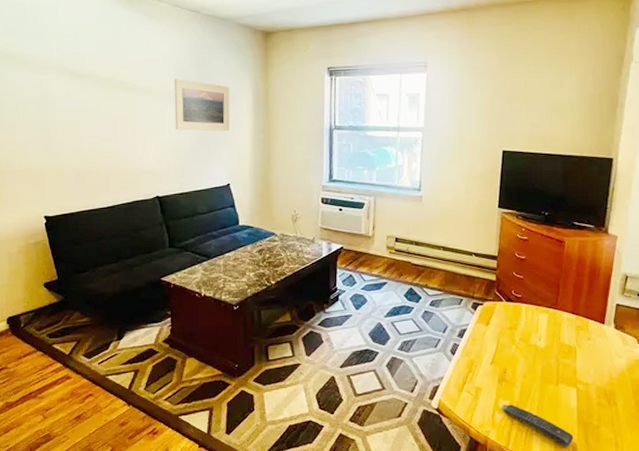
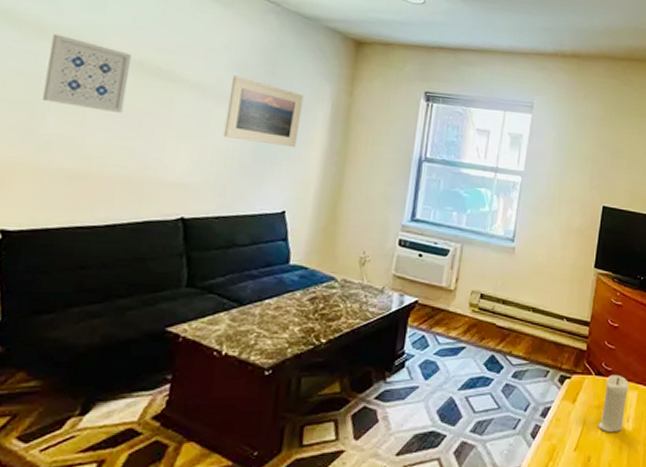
wall art: none [47,67,103,122] -> present [42,33,131,114]
candle: none [511,300,540,350] -> present [598,374,629,433]

